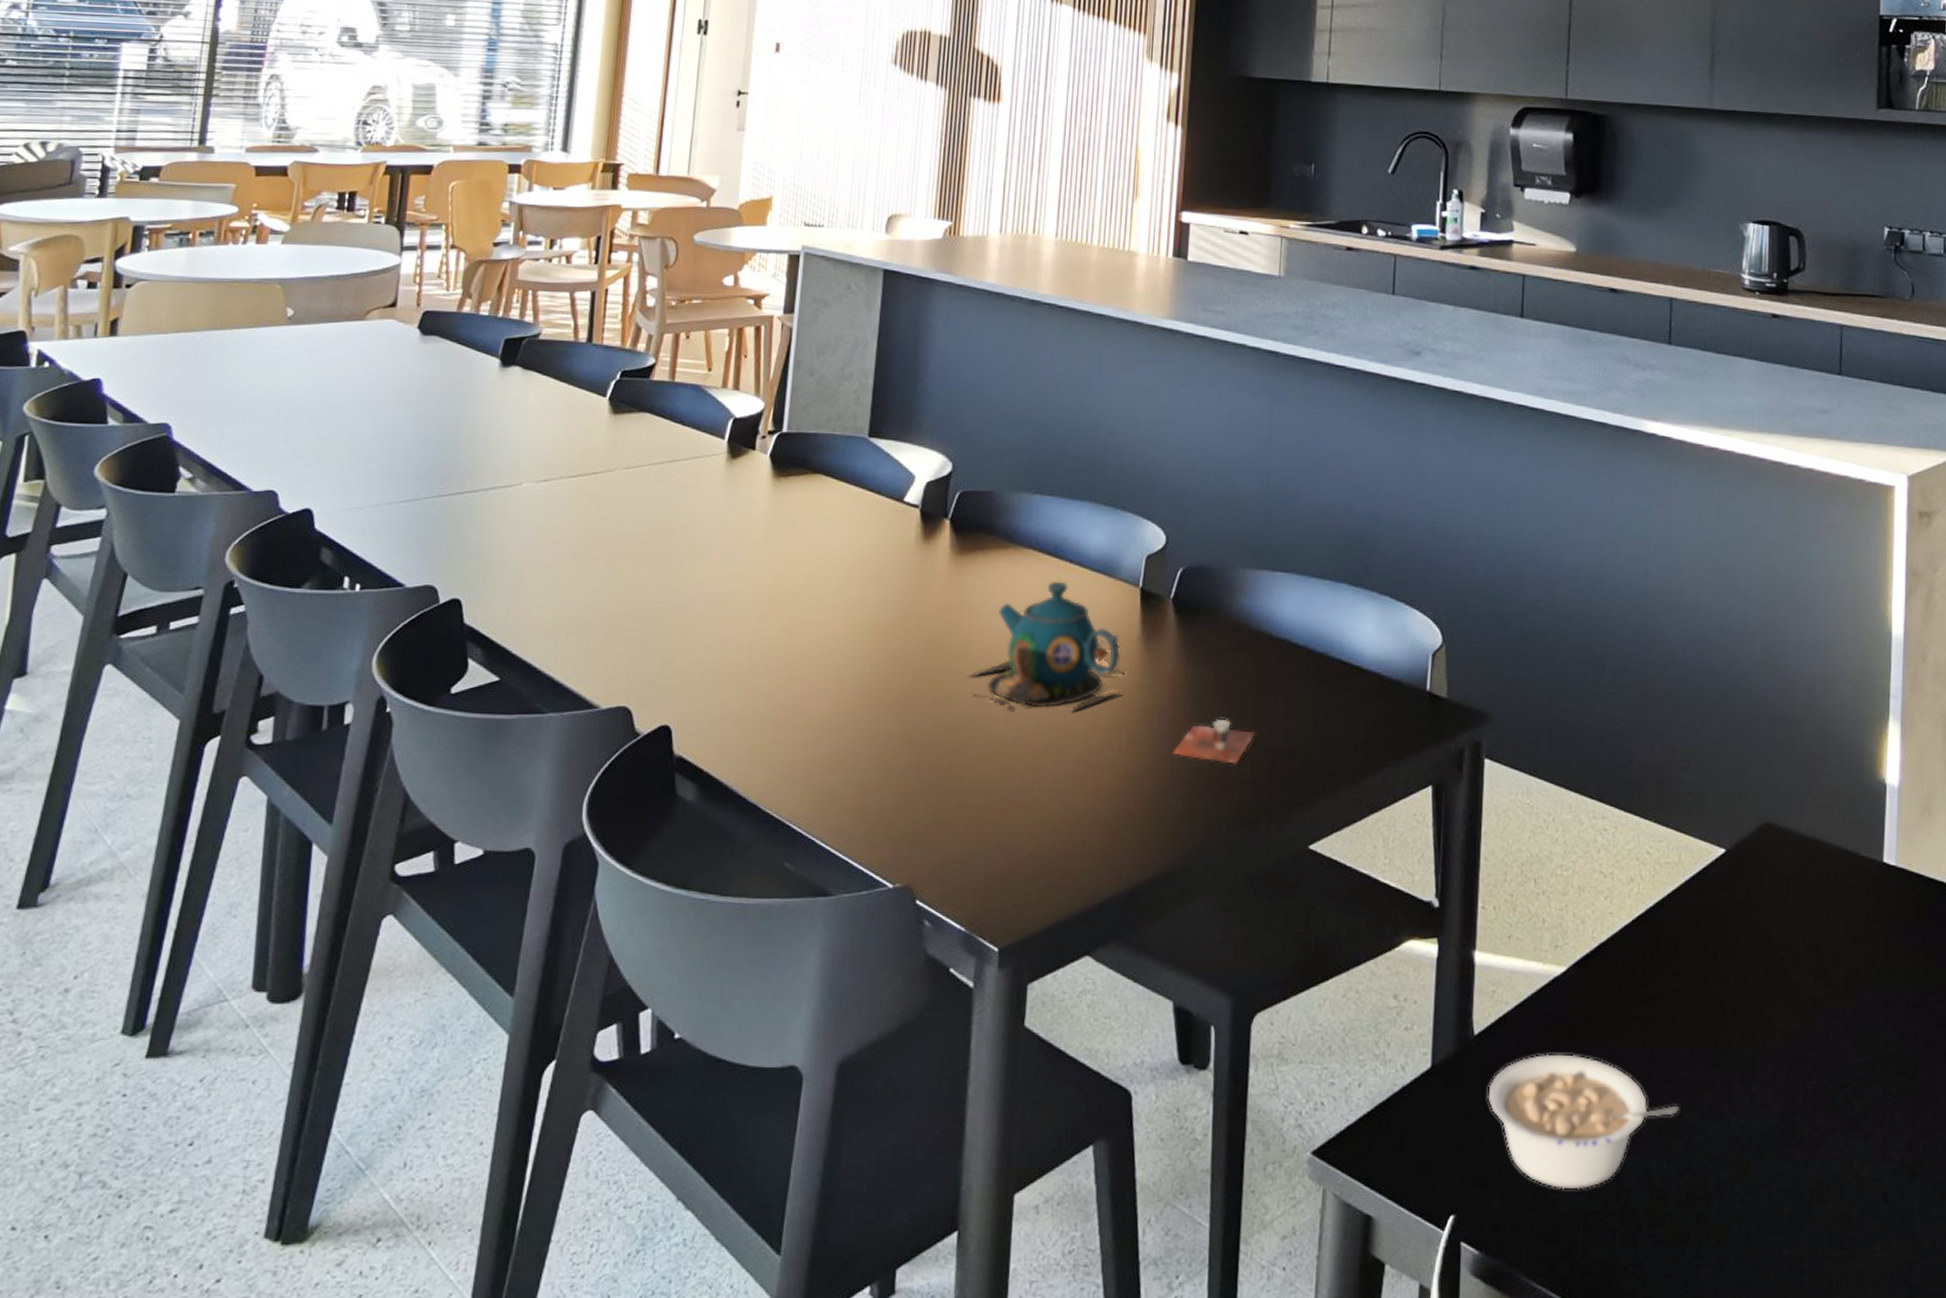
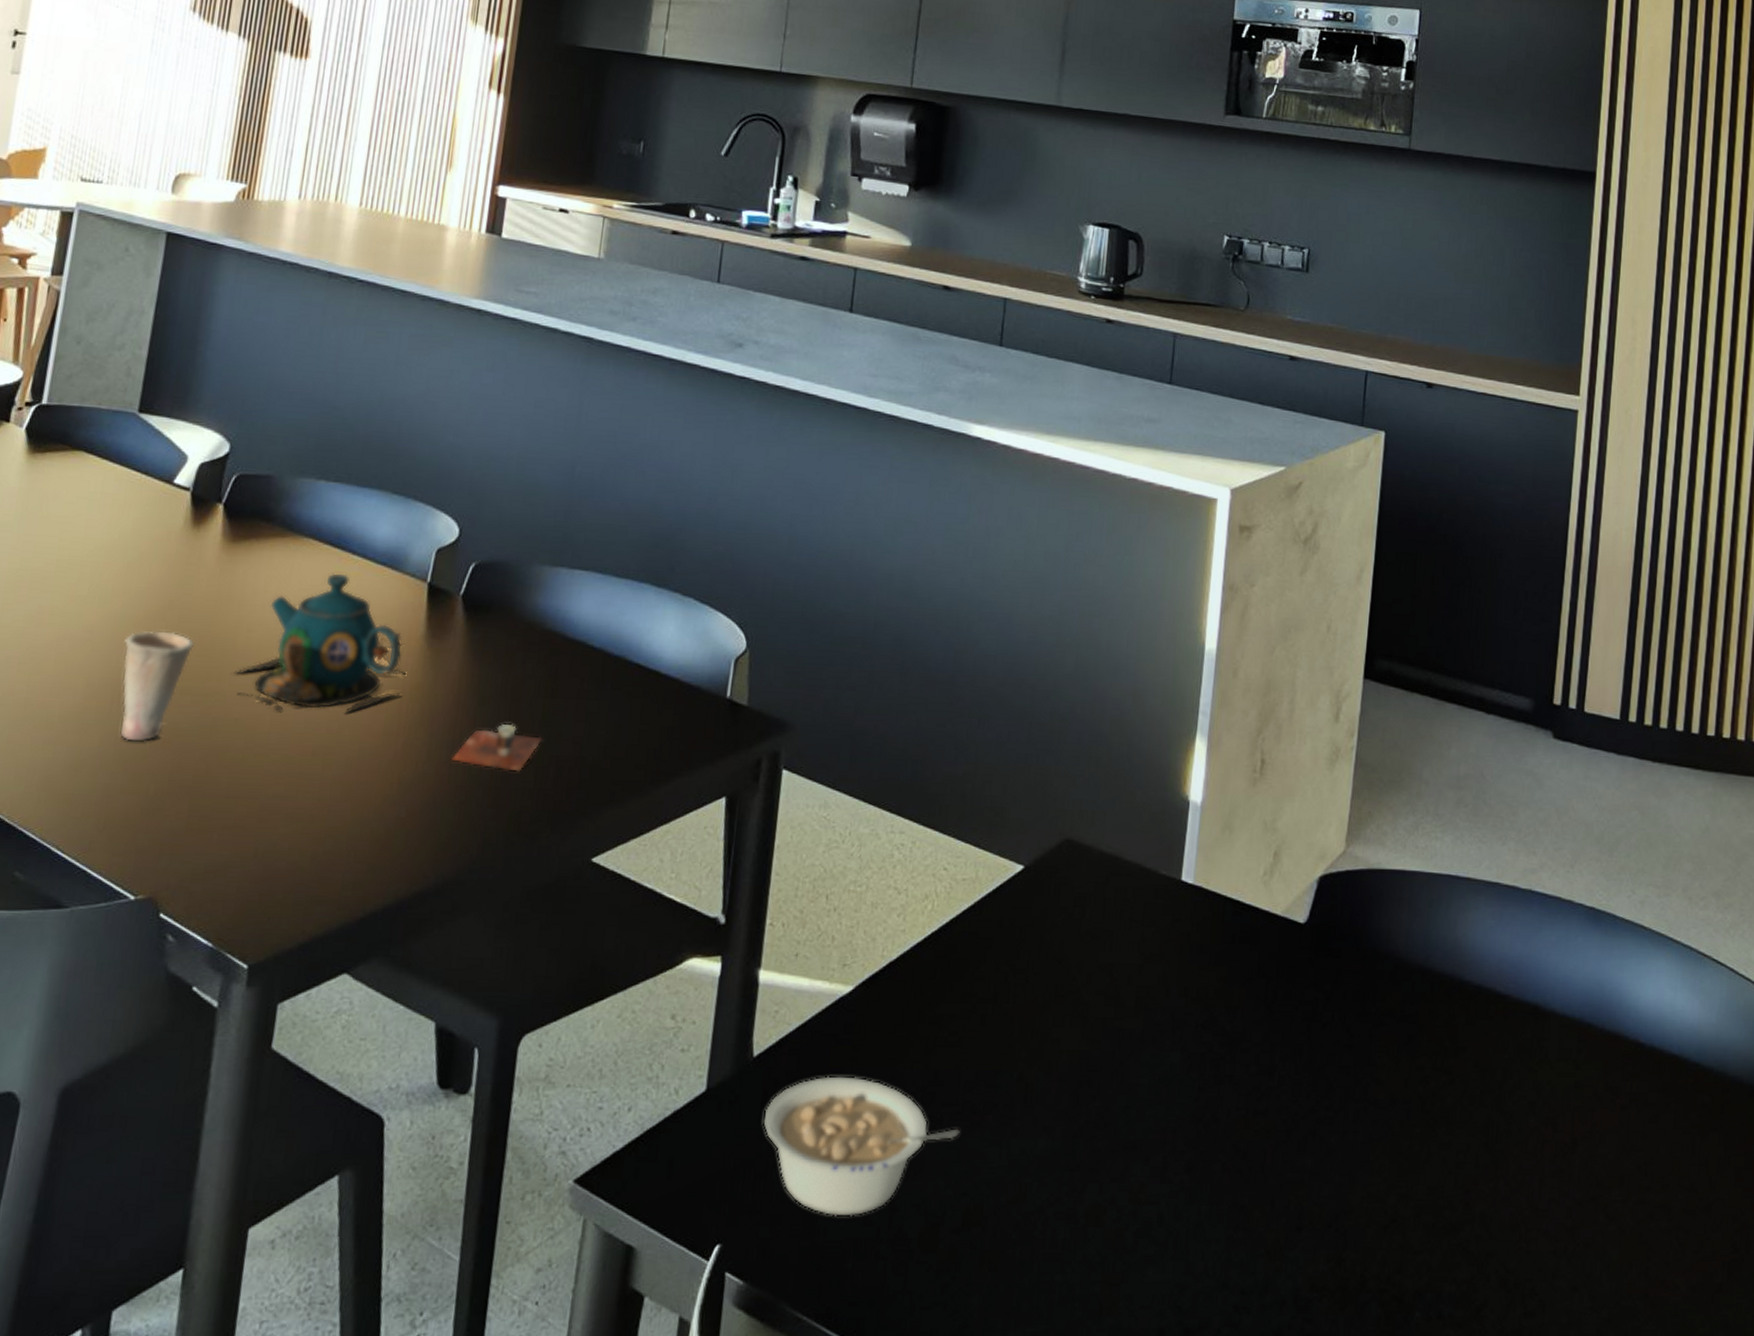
cup: none [870,638,931,741] -> present [120,630,194,742]

